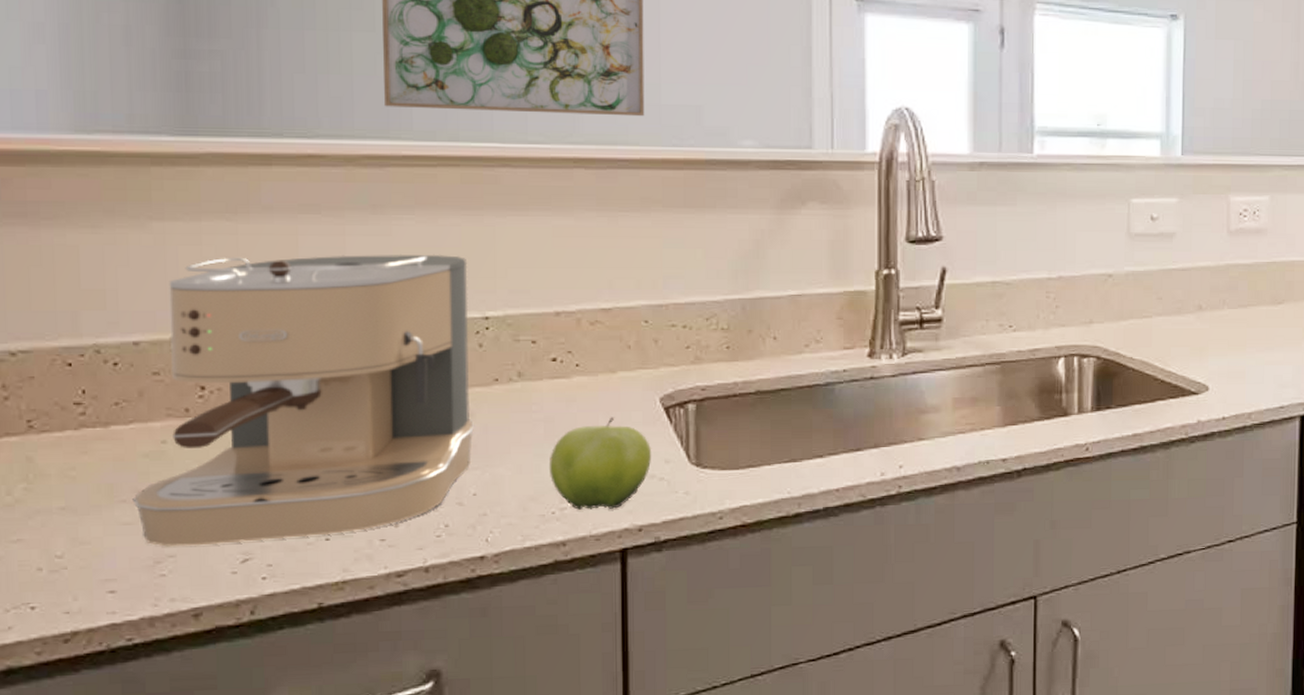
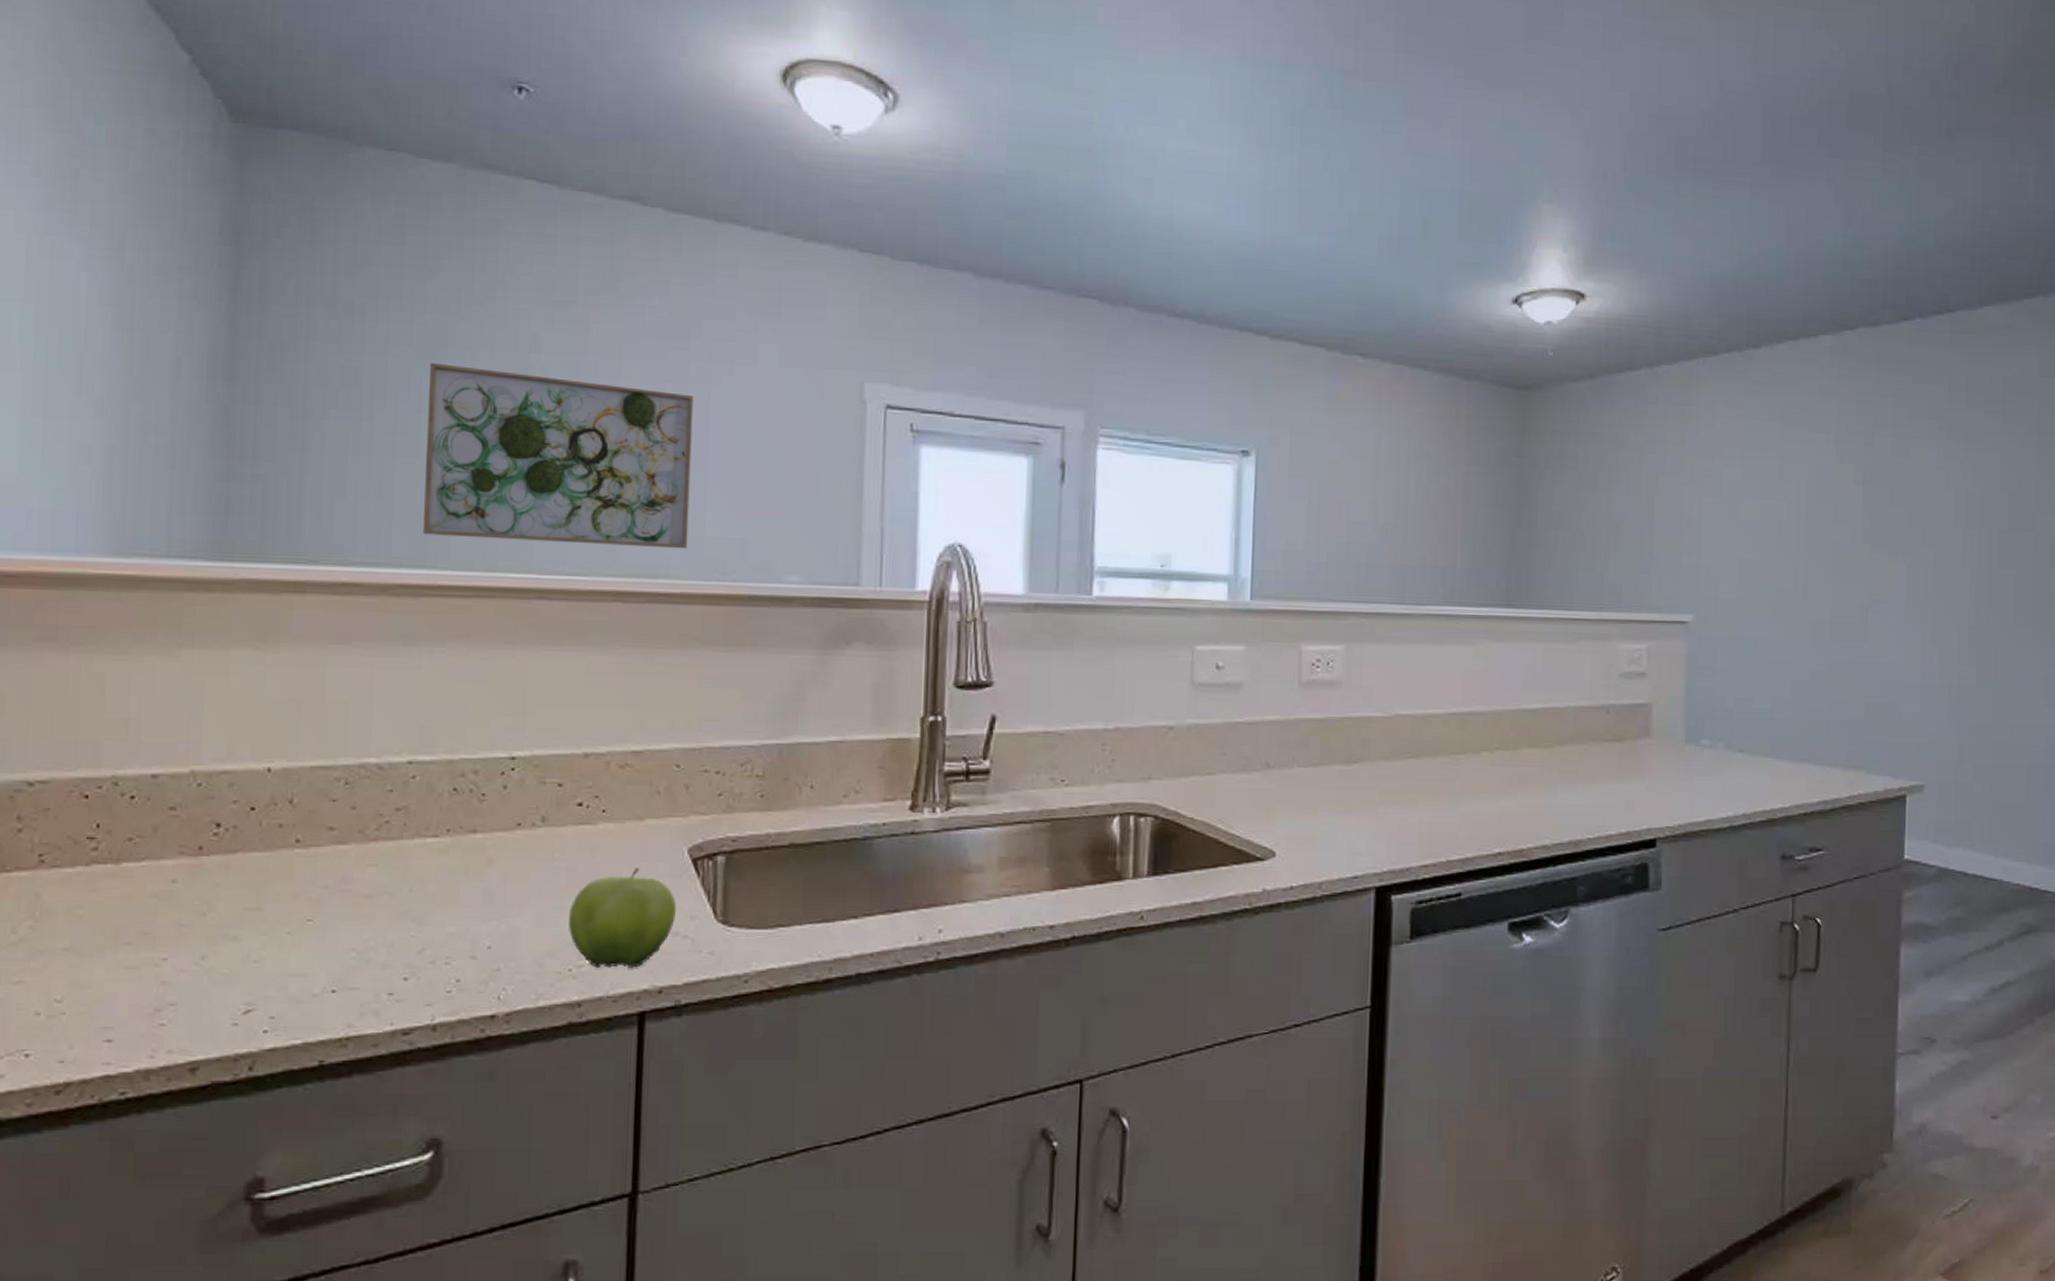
coffee maker: present [132,254,474,547] -> none [137,688,497,994]

